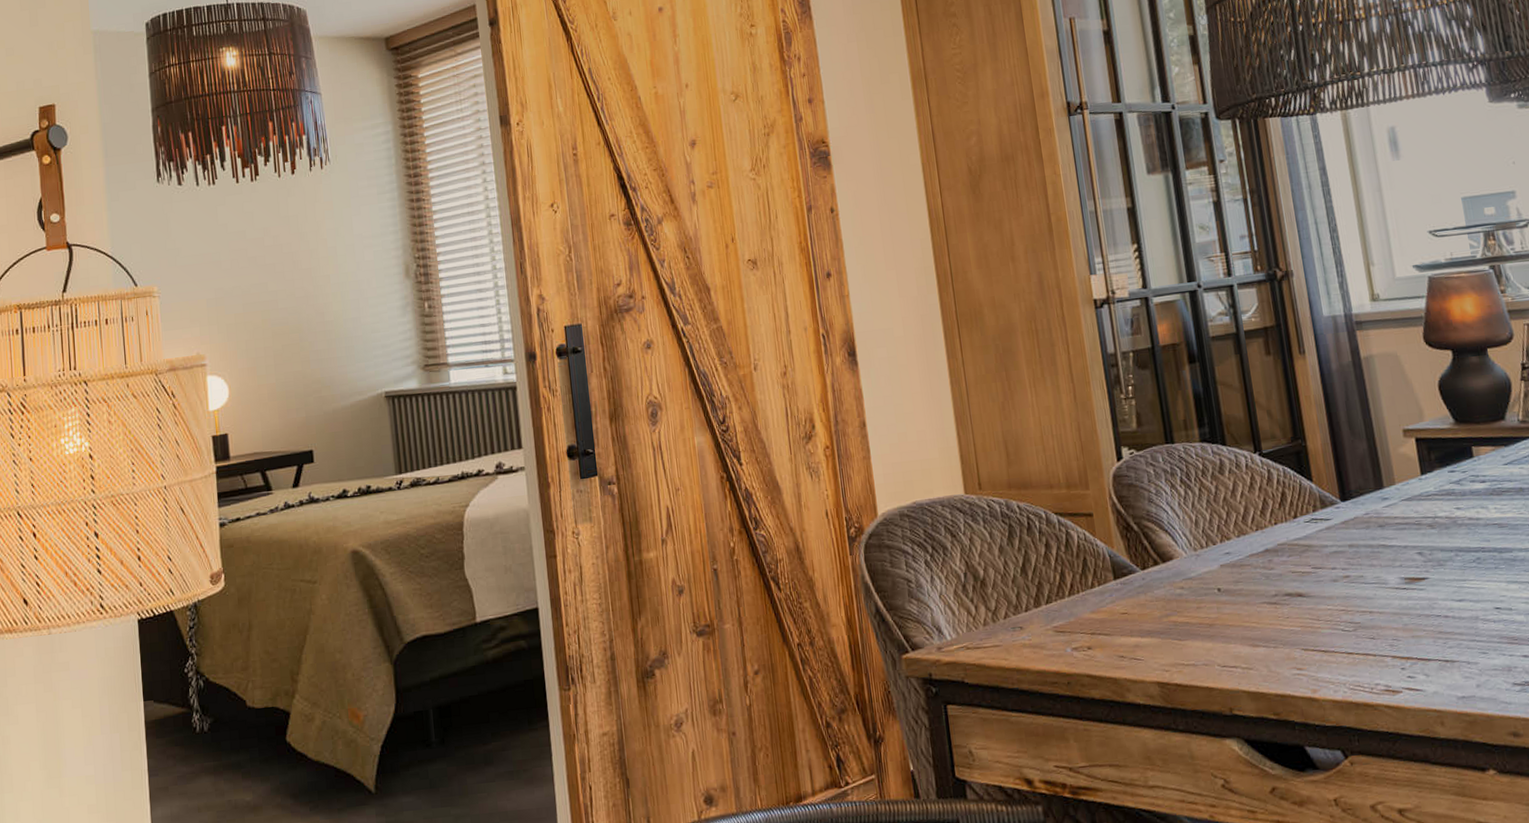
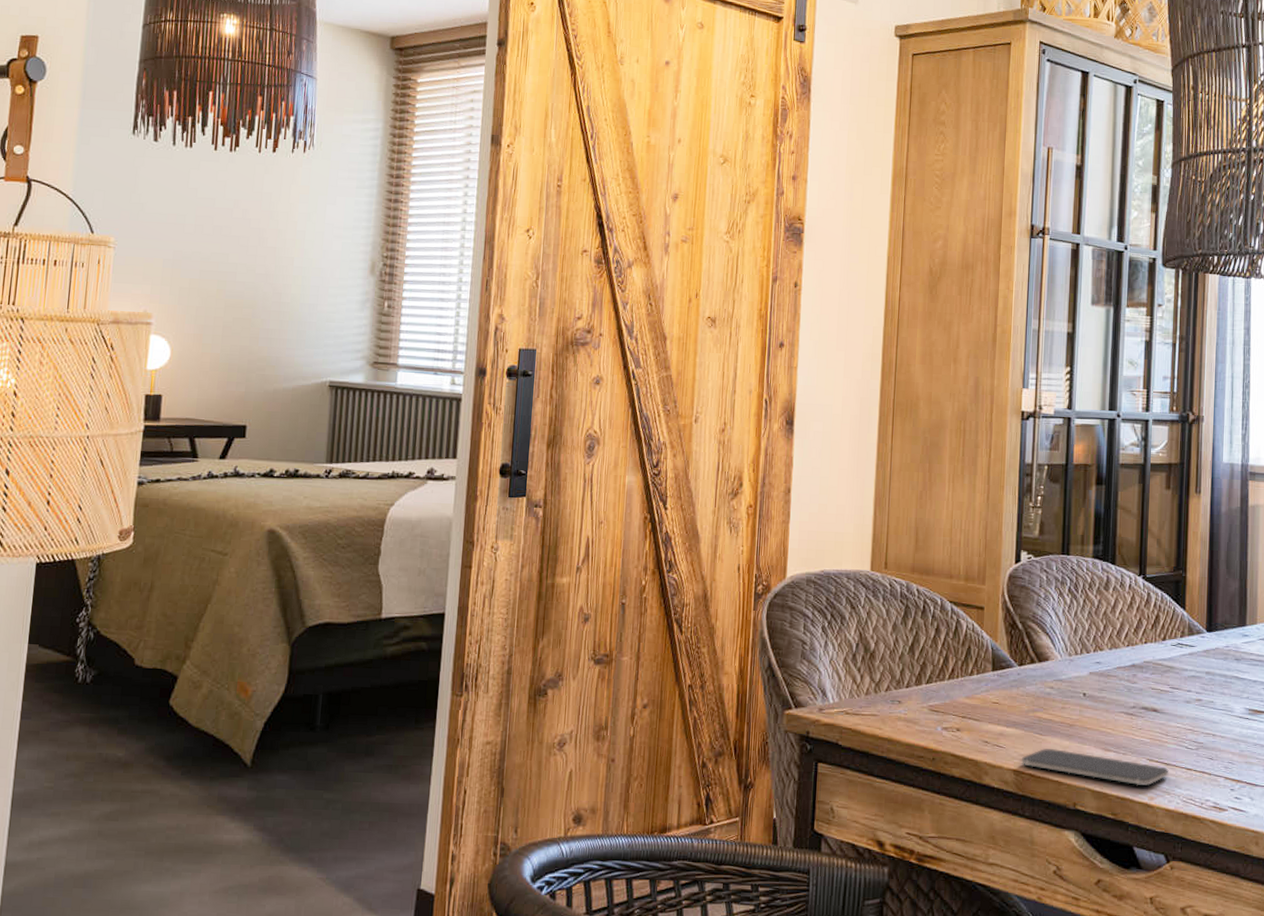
smartphone: none [1164,652,1329,679] -> present [1022,749,1169,786]

